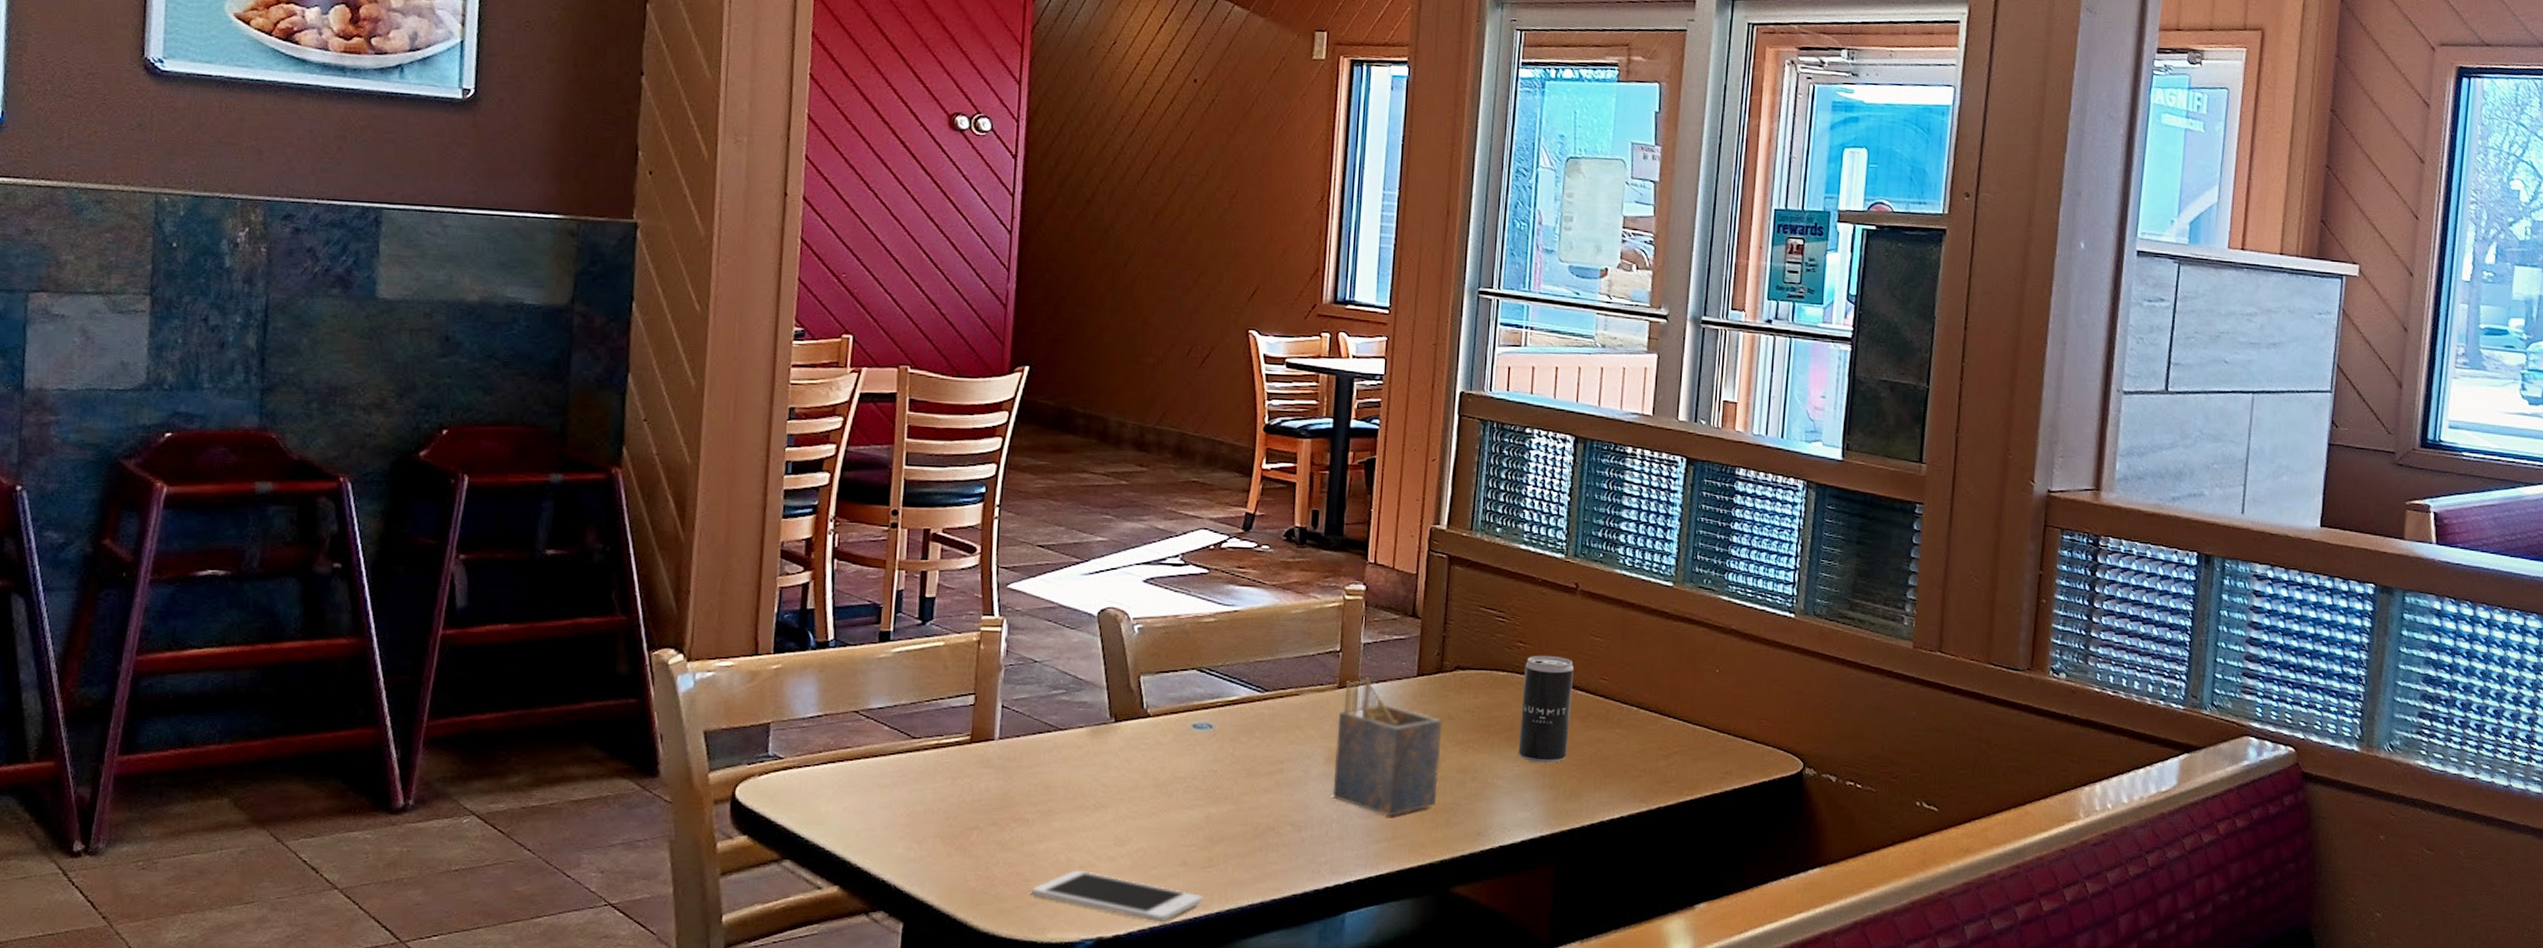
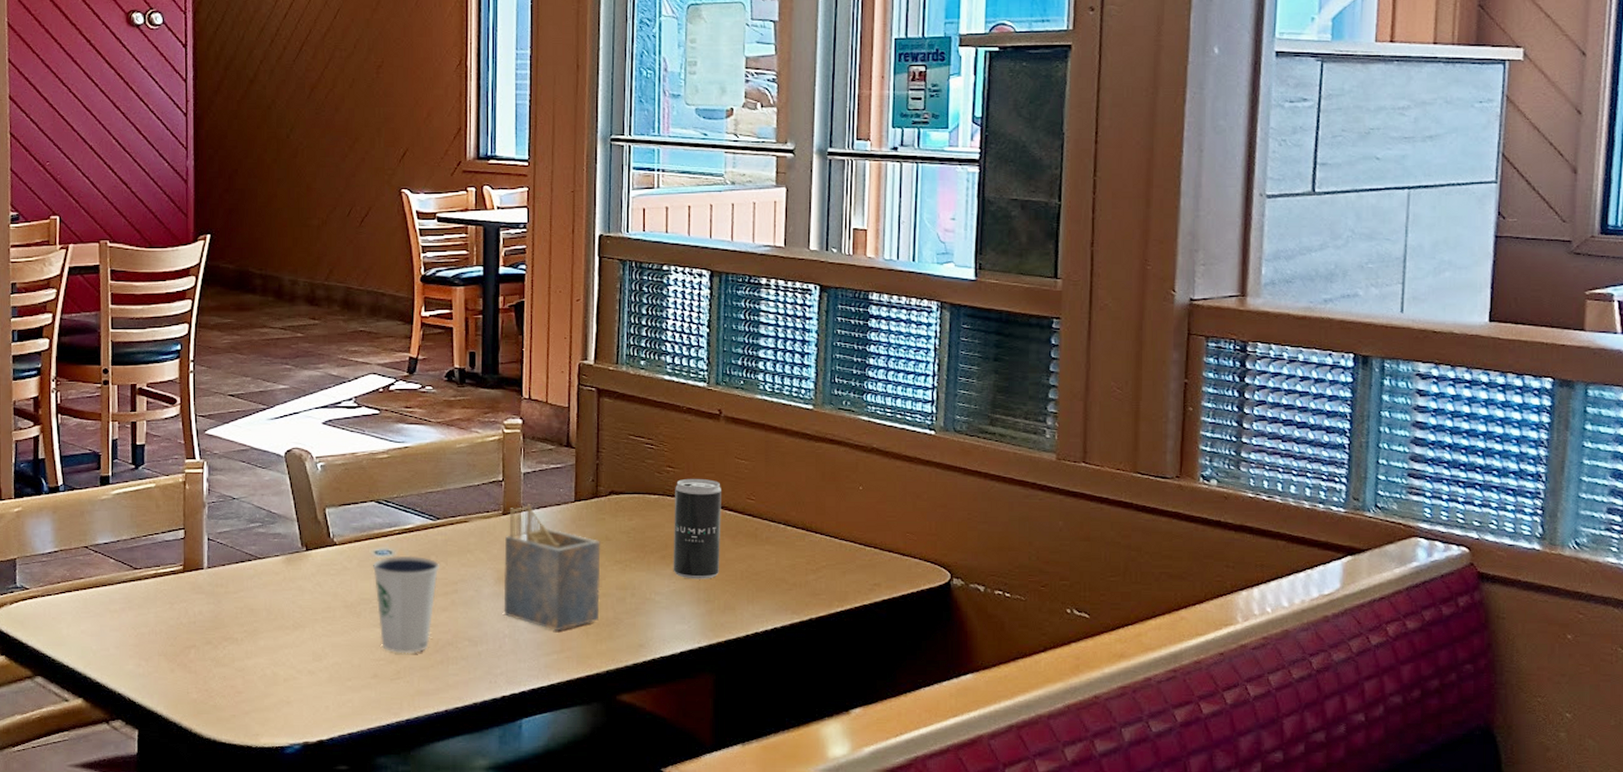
cell phone: present [1031,871,1204,923] -> none [244,684,394,729]
dixie cup: none [1189,730,1264,839] -> present [372,555,439,654]

